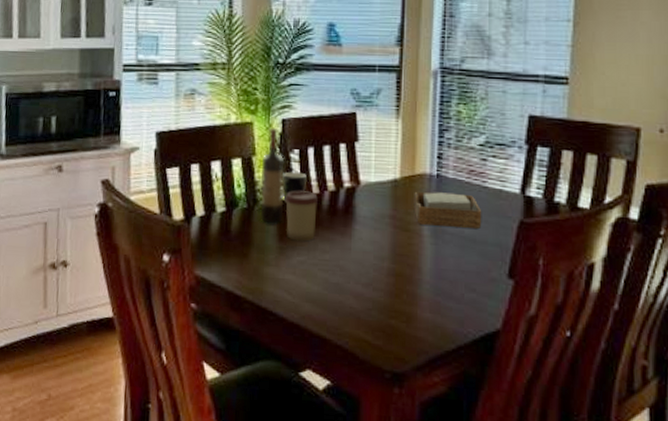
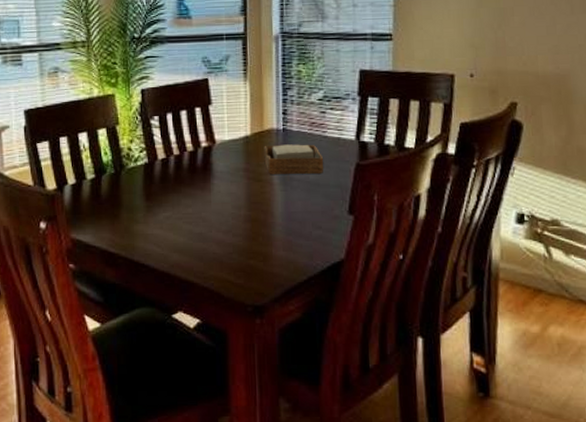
wine bottle: present [260,127,284,223] -> none [125,97,148,185]
mug: present [282,171,307,203] -> none [145,136,167,166]
cup: present [285,190,318,242] -> none [149,153,179,199]

